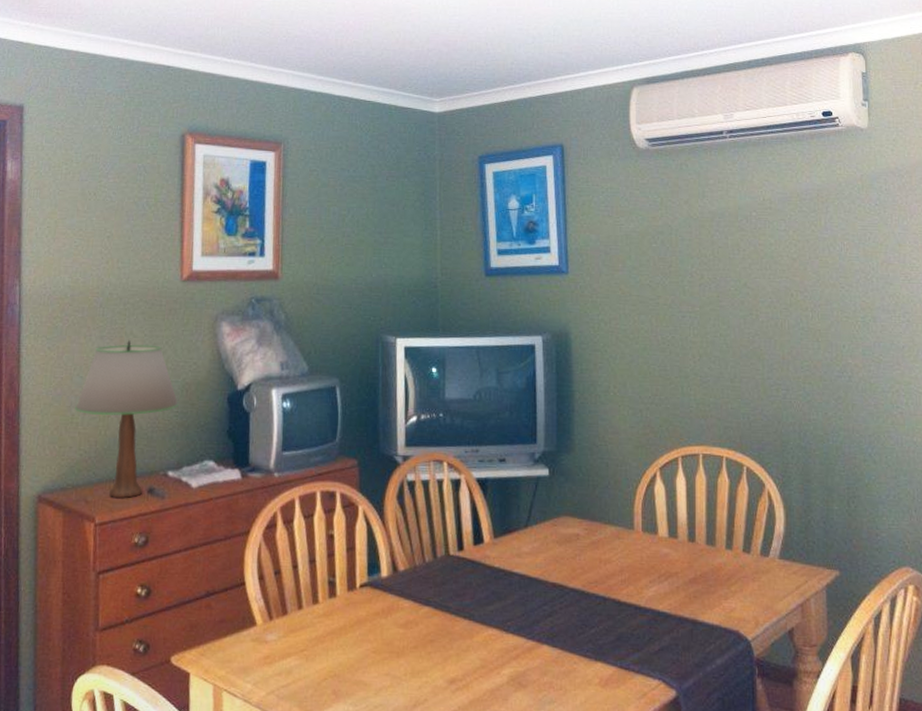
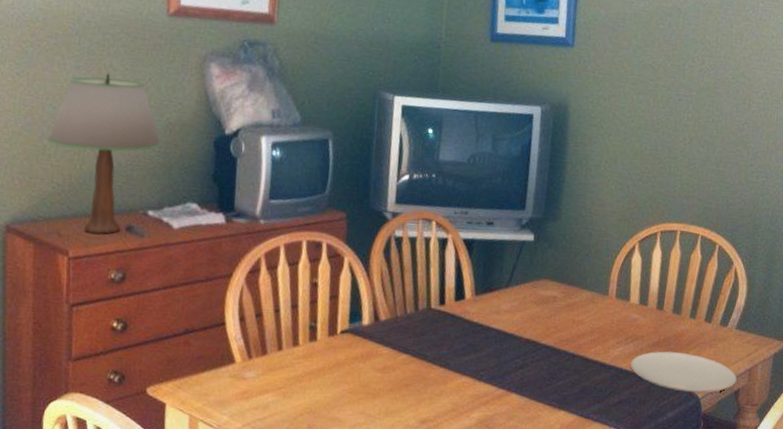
plate: none [668,588,788,635] -> present [630,351,737,394]

